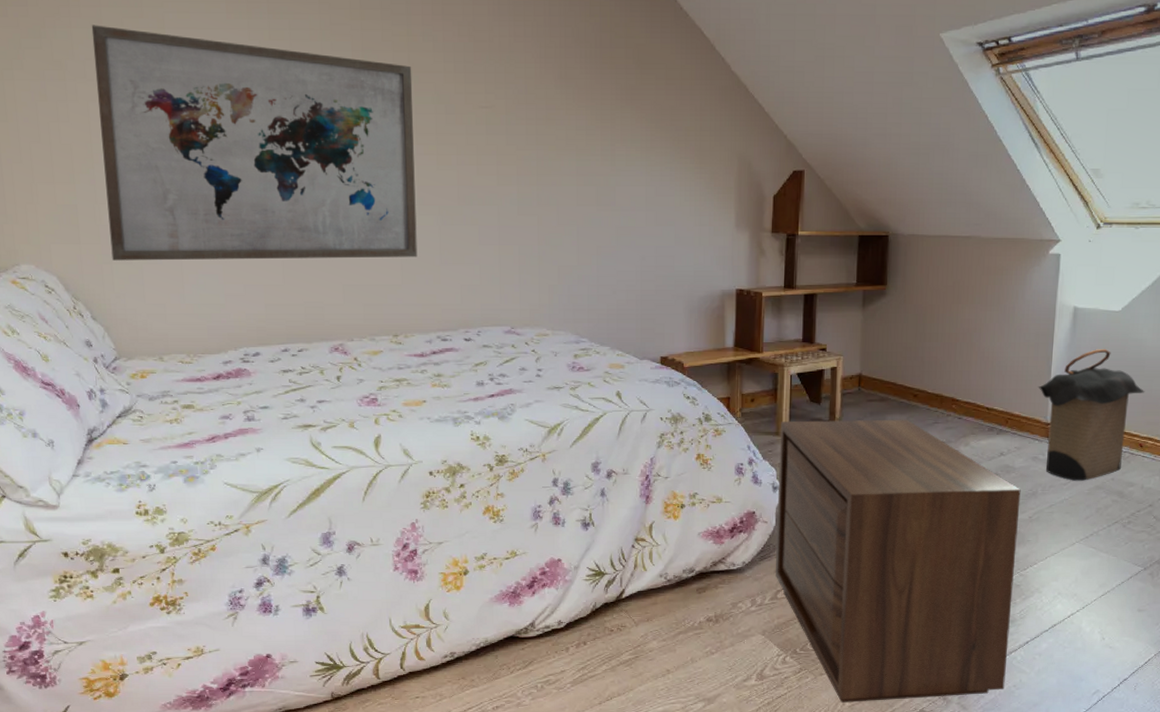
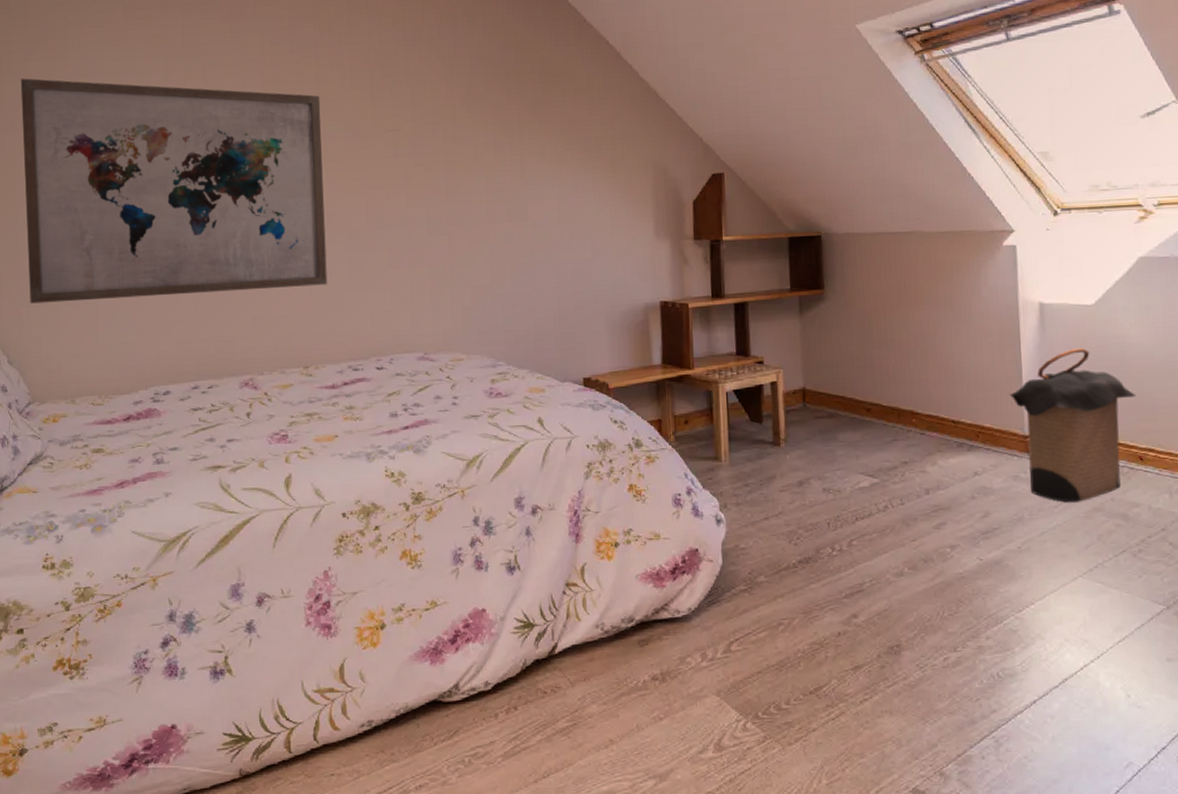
nightstand: present [775,419,1021,703] -> none [719,437,1014,779]

